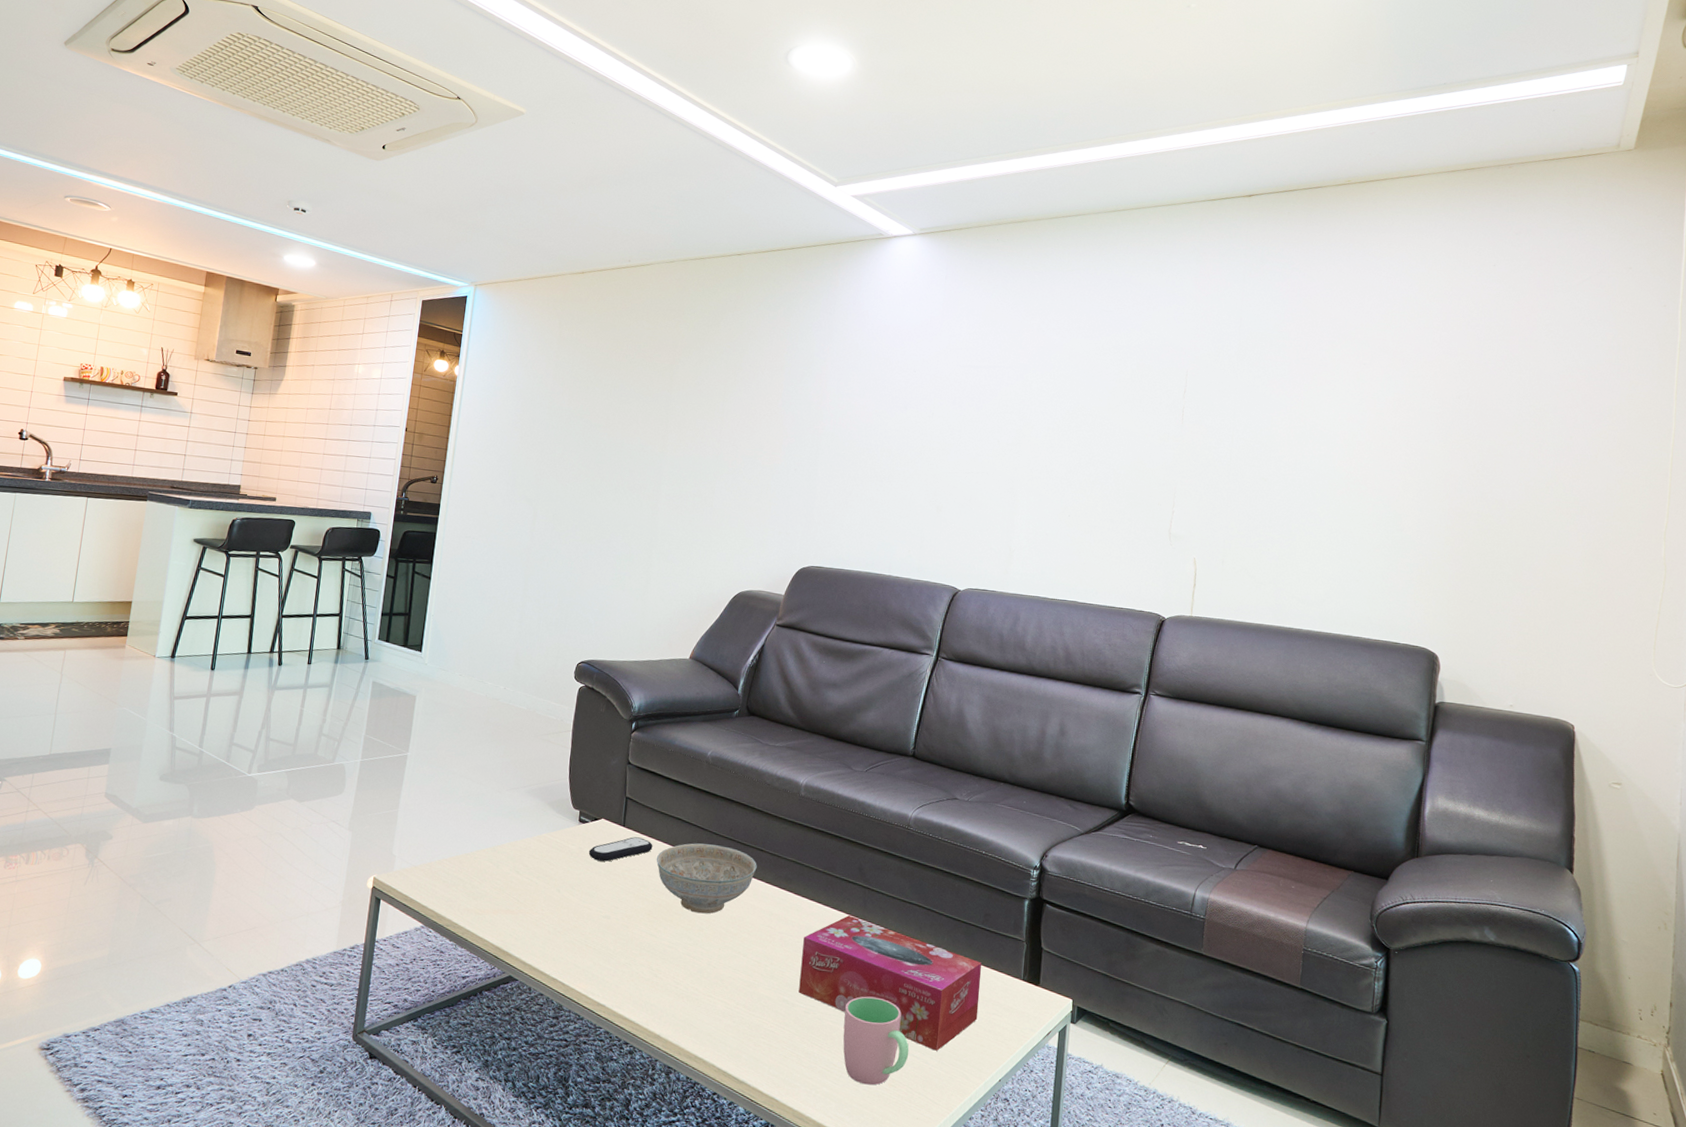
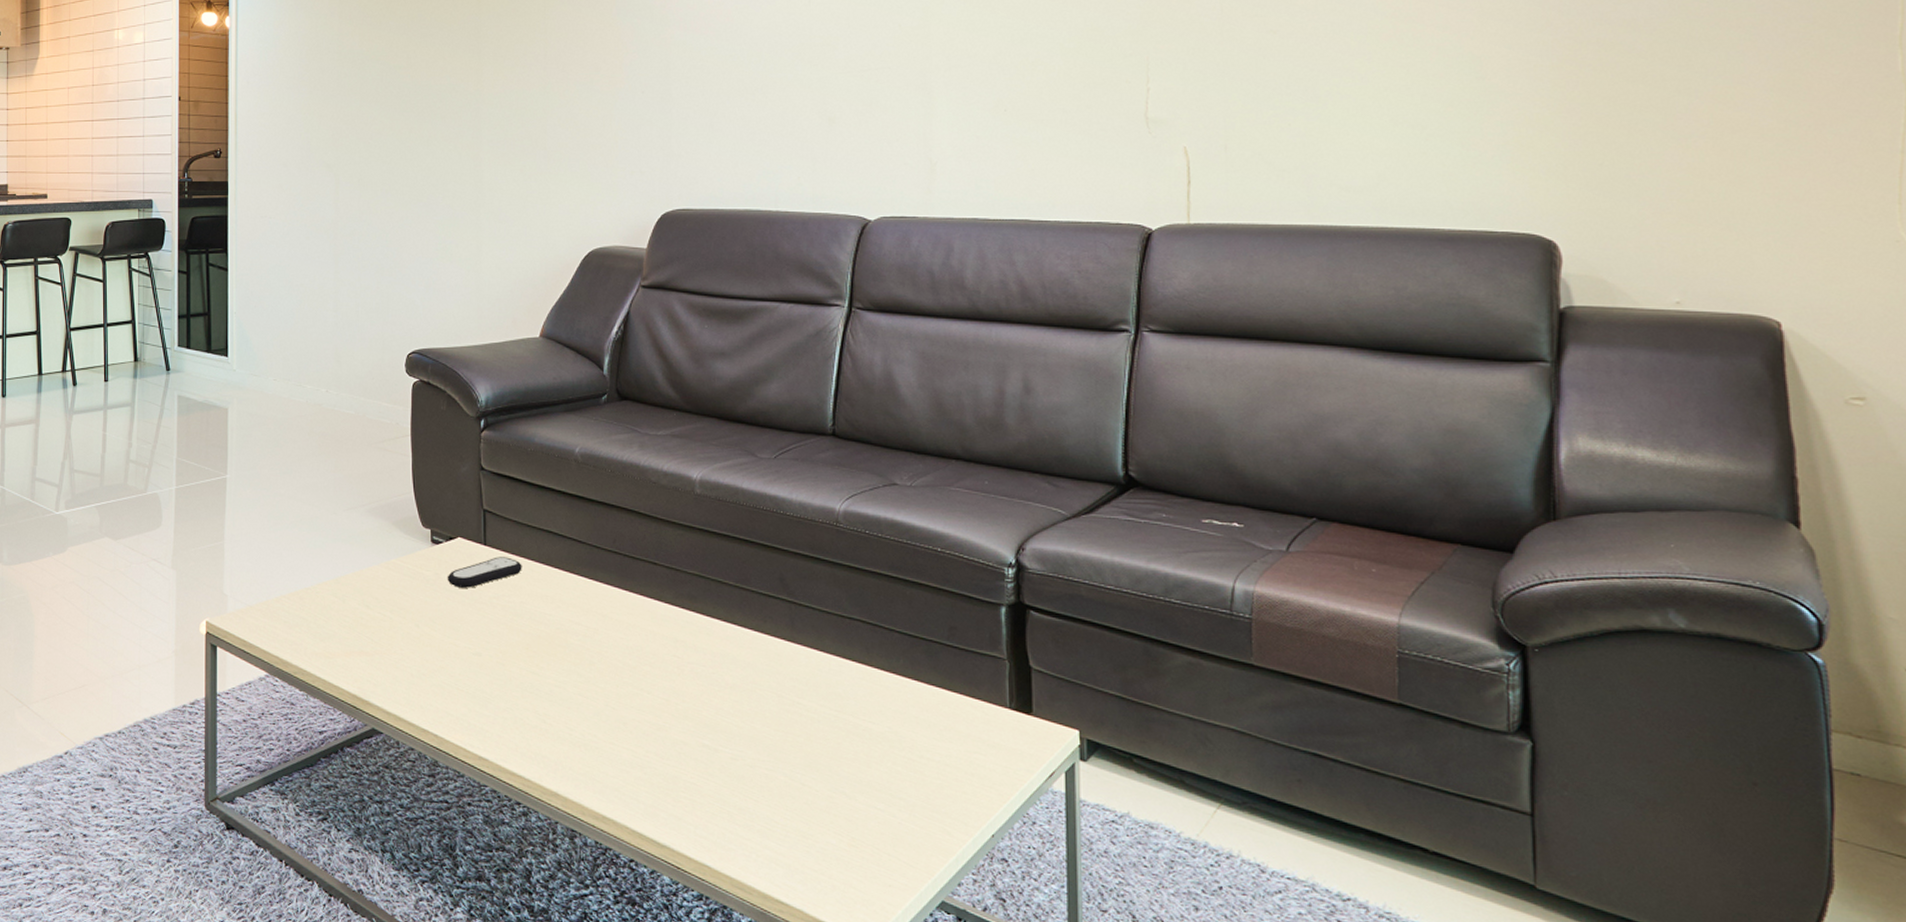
decorative bowl: present [656,843,757,914] -> none [528,559,652,645]
tissue box: present [798,915,982,1051] -> none [720,638,955,801]
cup: present [843,996,909,1086] -> none [782,736,870,846]

